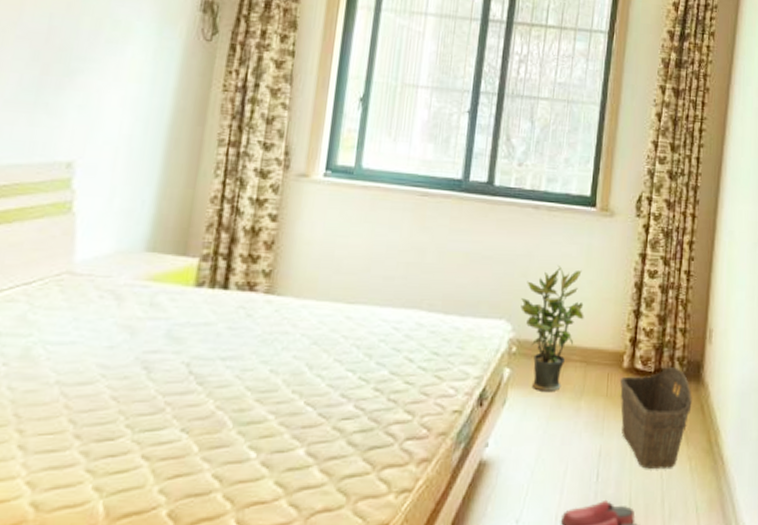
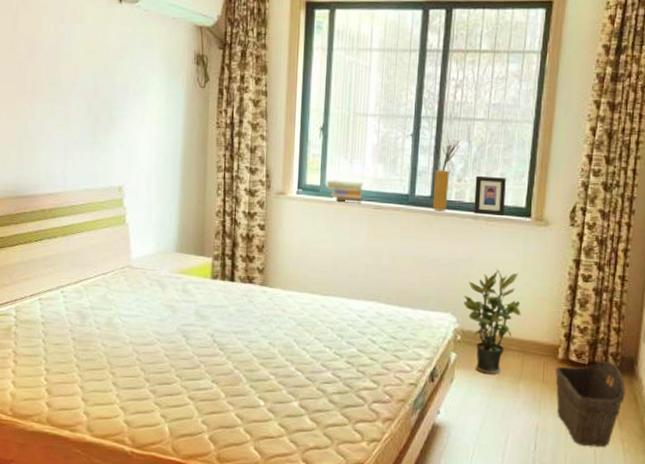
books: none [361,160,409,188] -> present [325,180,363,202]
vase: none [488,115,523,200] -> present [432,137,461,211]
picture frame: none [535,159,571,205] -> present [473,175,506,216]

